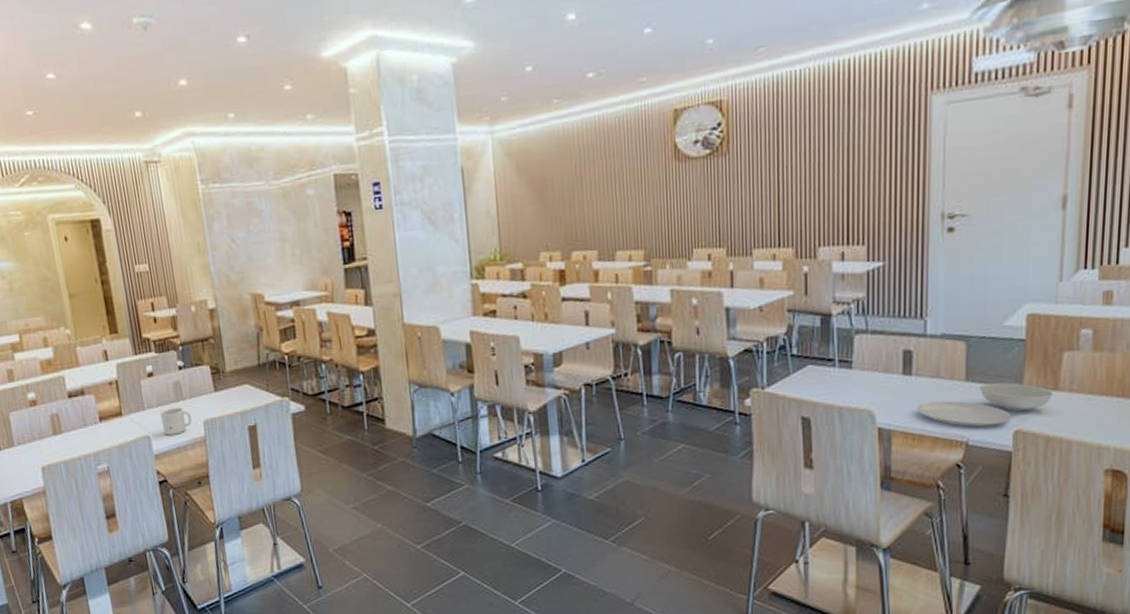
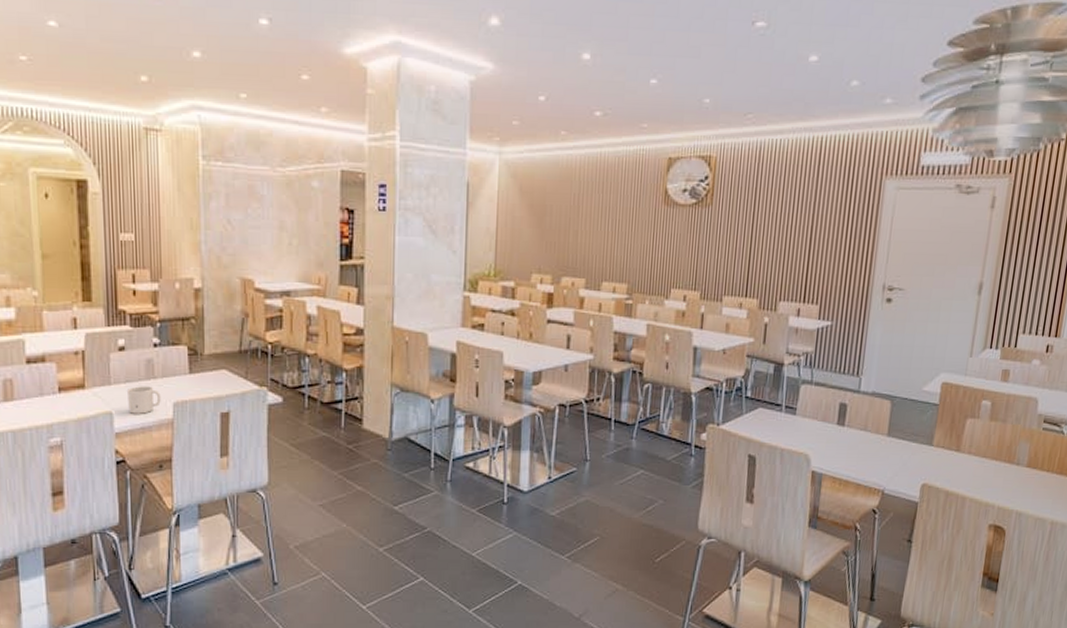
plate: present [918,401,1012,427] -> none [846,452,921,478]
bowl: present [979,382,1053,412] -> none [898,440,956,468]

